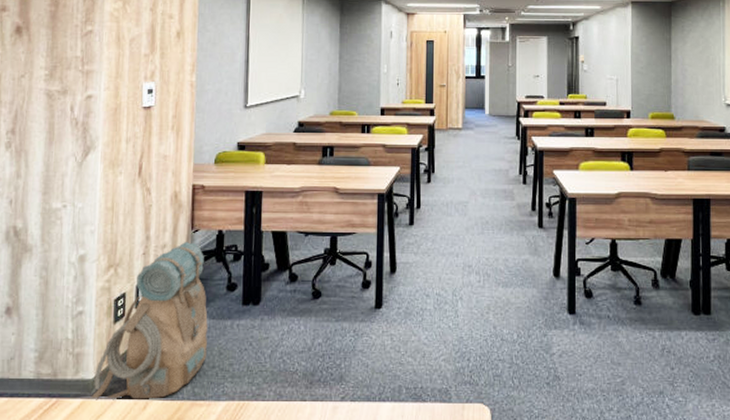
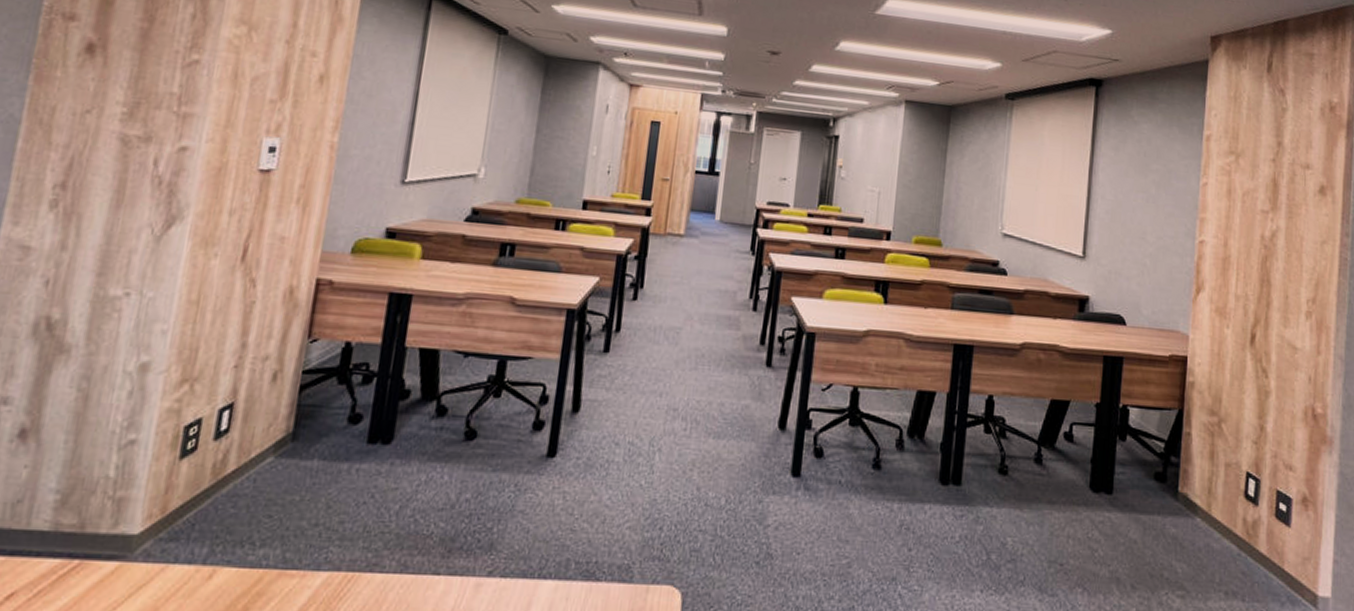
backpack: present [88,242,208,401] -> none [128,354,322,566]

